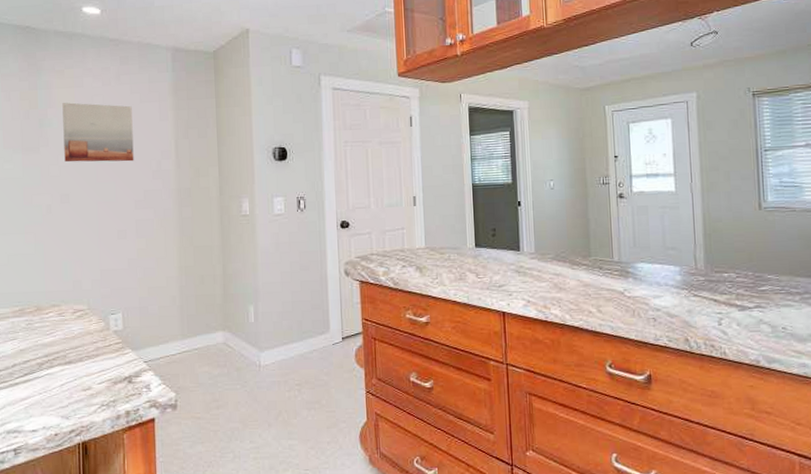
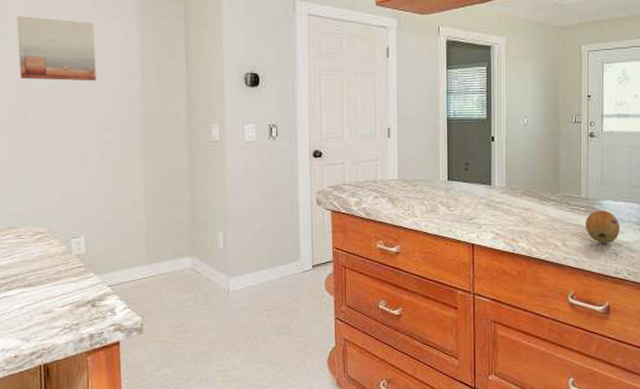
fruit: none [619,273,657,309] -> present [585,210,620,244]

